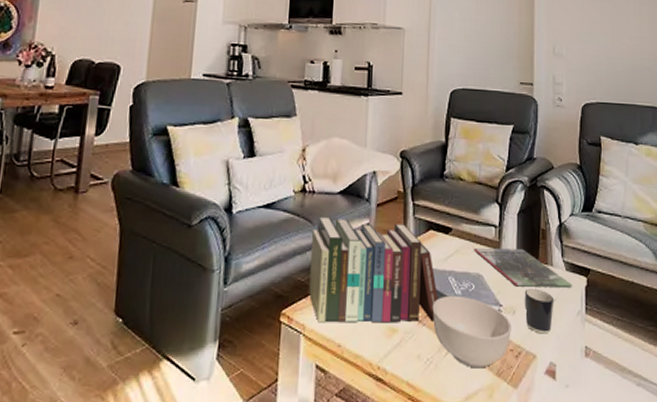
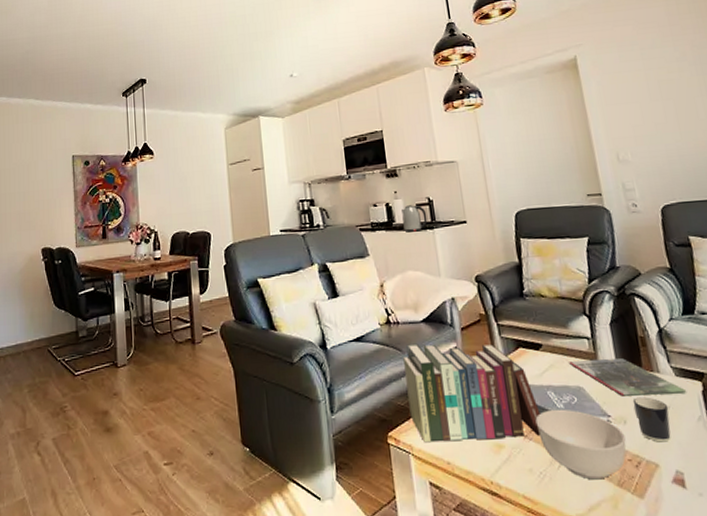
kettle: none [338,67,364,97] -> present [401,205,428,233]

